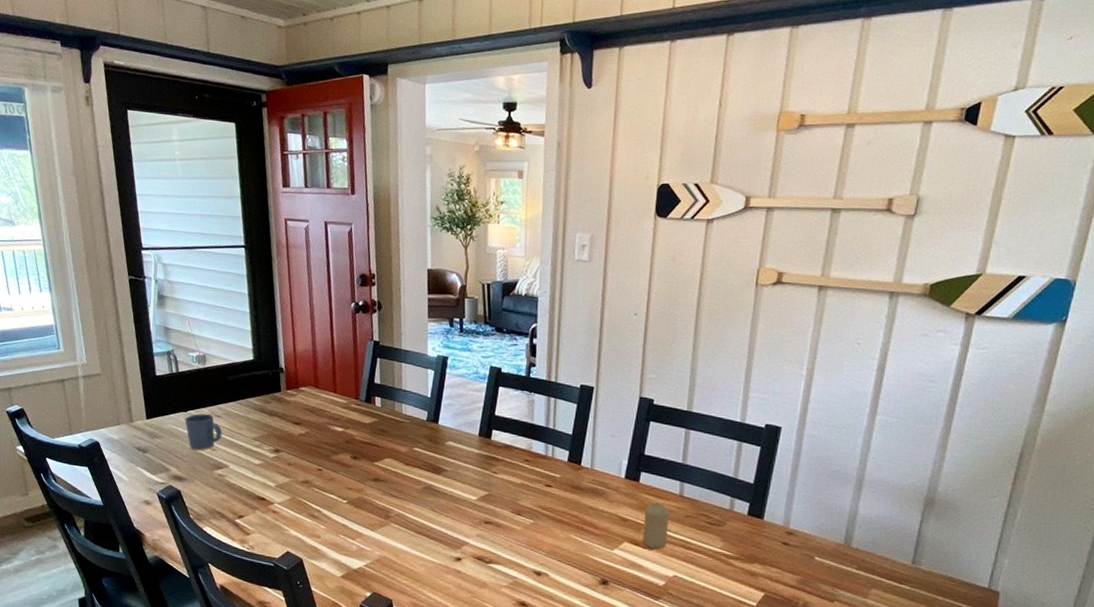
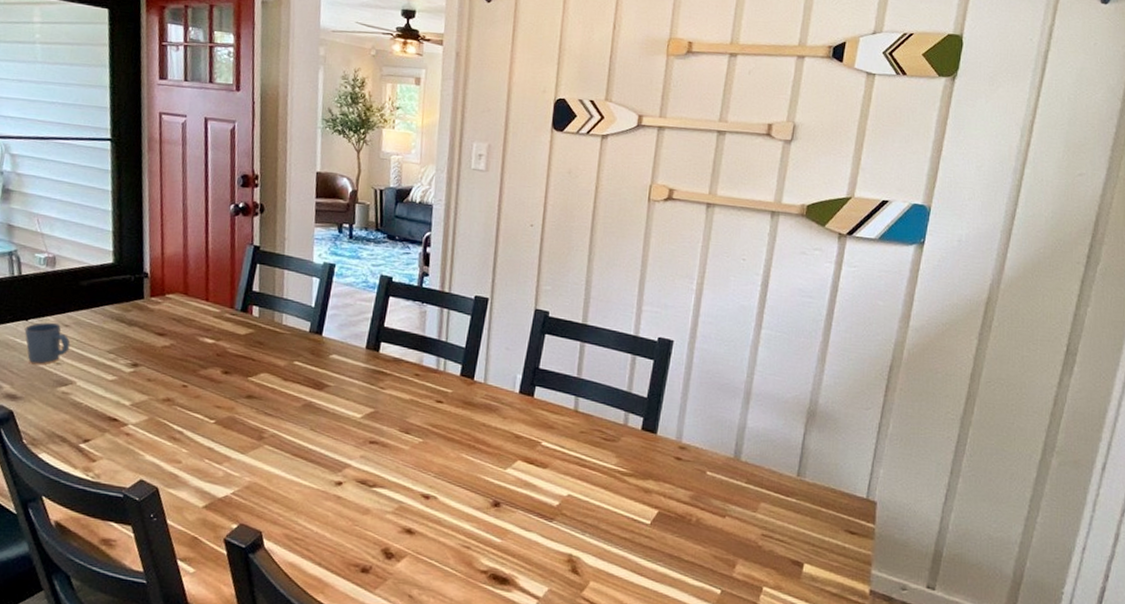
candle: present [643,502,670,549] -> none [536,418,564,467]

